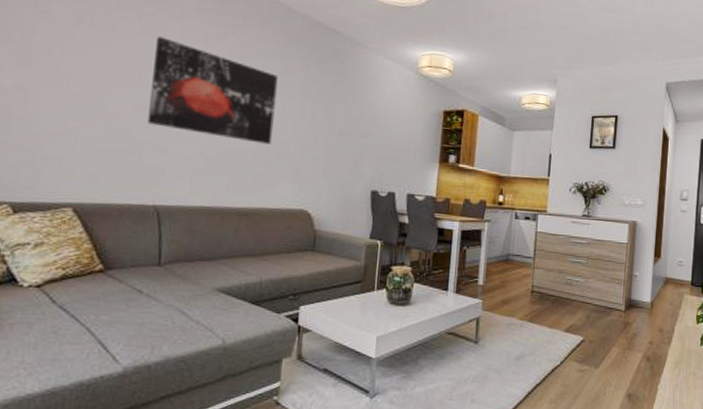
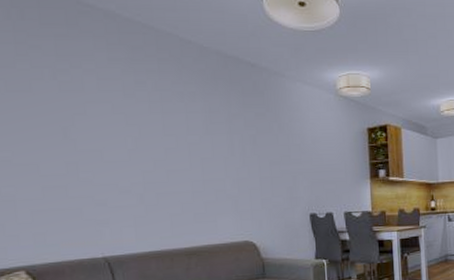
wall art: present [147,36,278,145] -> none [75,92,207,184]

